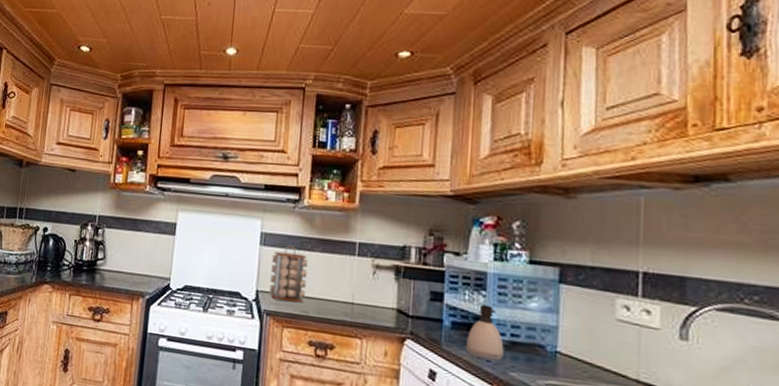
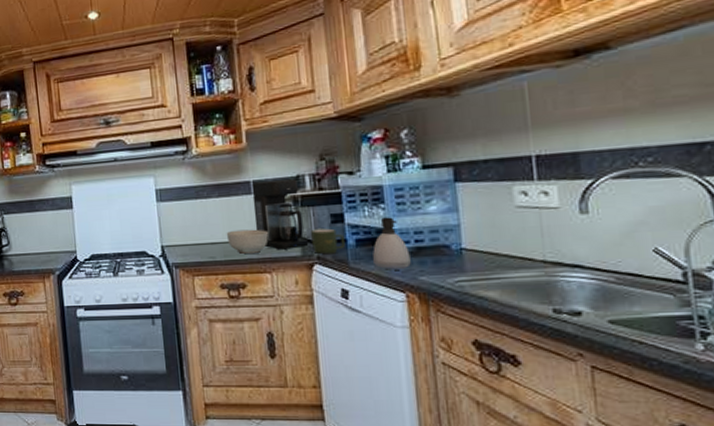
spice rack: present [269,245,308,303] -> none [171,196,210,252]
bowl: none [323,288,367,317] -> present [226,229,269,255]
coffee maker: none [353,244,405,320] -> present [251,179,309,250]
mug: none [407,303,442,333] -> present [311,228,346,255]

